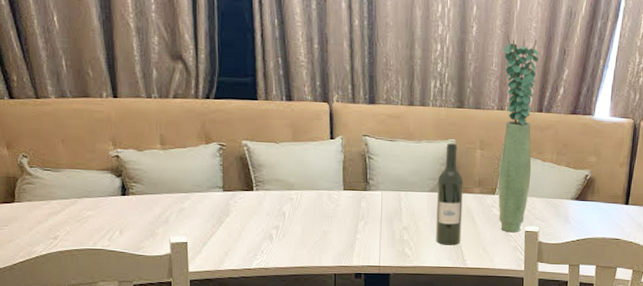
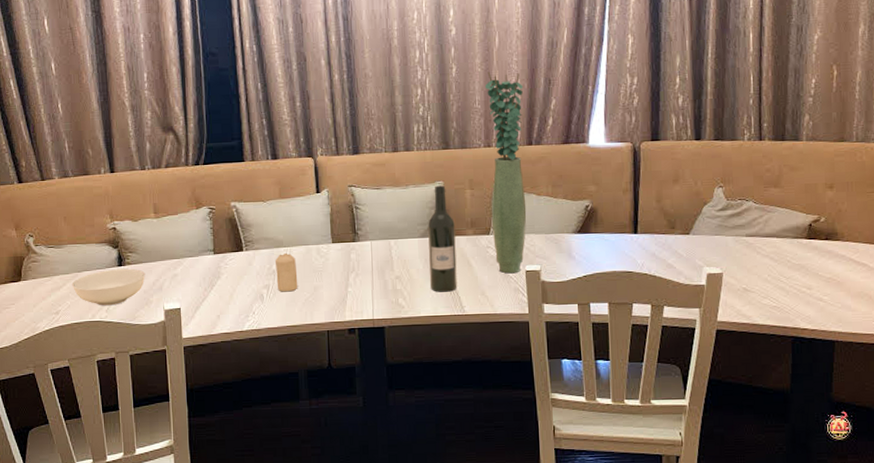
bowl: none [71,198,151,235] -> present [71,268,145,306]
candle: none [286,196,308,234] -> present [275,253,298,292]

